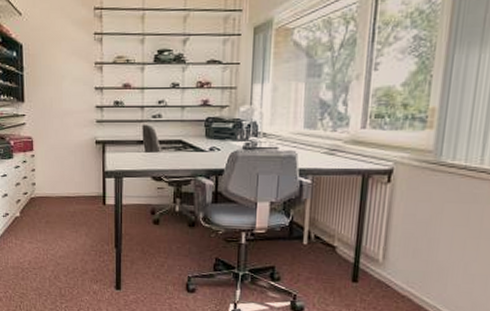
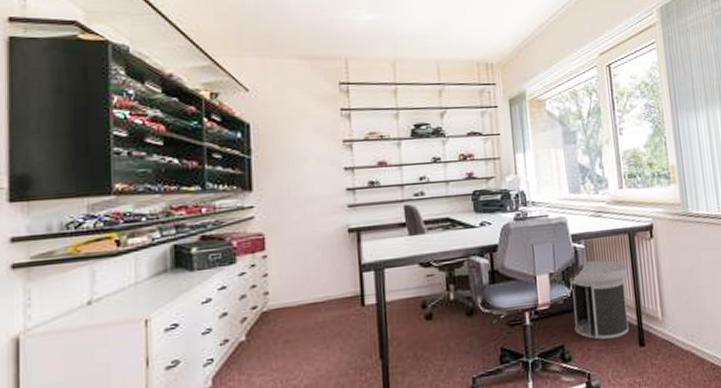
trash can: none [287,196,355,270] -> present [570,260,629,340]

